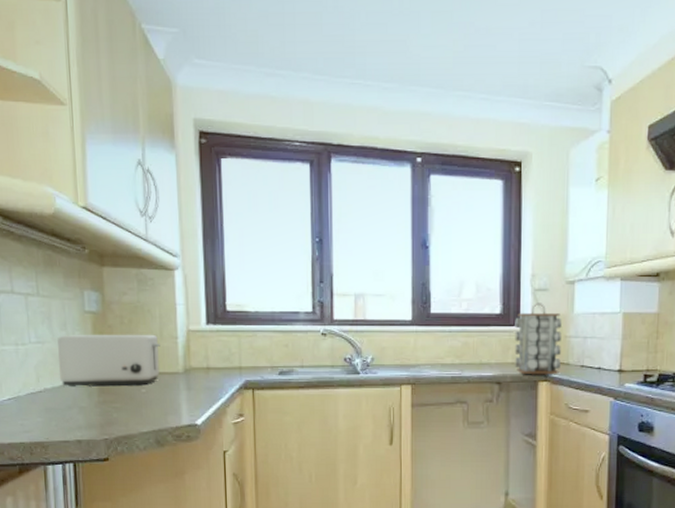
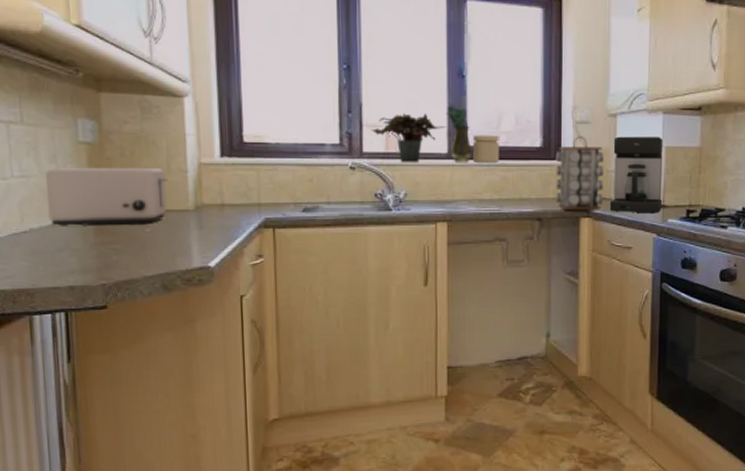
potted plant: none [340,283,411,330] -> present [370,113,447,163]
vase: none [410,272,435,330] -> present [446,103,472,164]
jar: none [436,303,461,330] -> present [473,135,499,164]
coffee maker: none [567,303,621,378] -> present [609,136,664,214]

